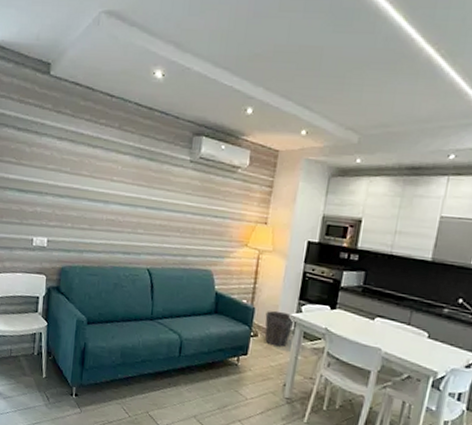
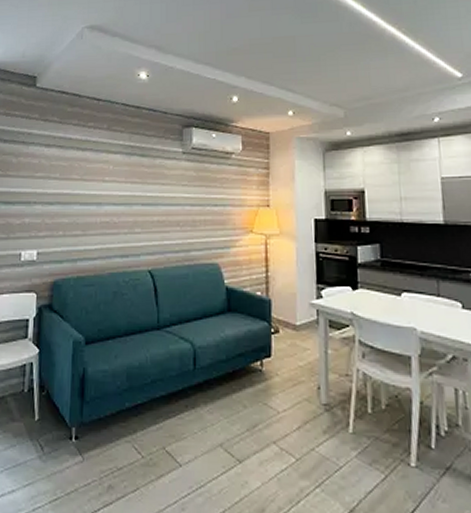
waste bin: present [265,310,295,347] -> none [284,299,317,342]

